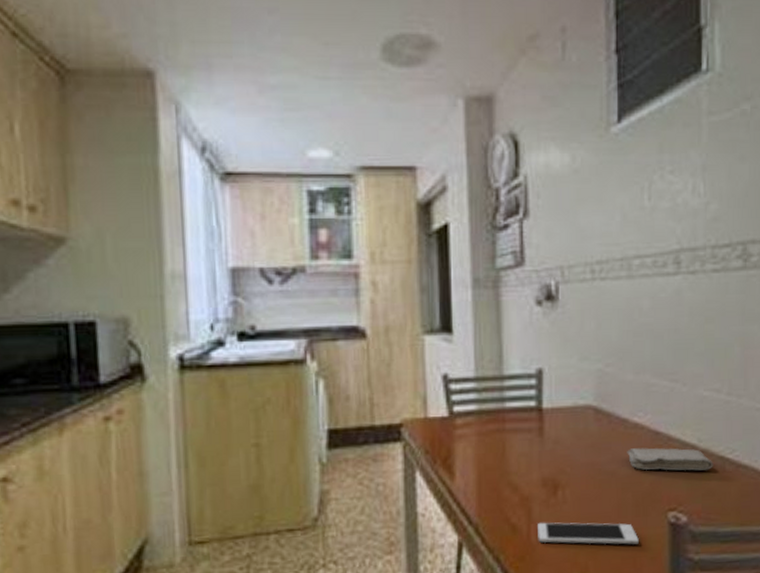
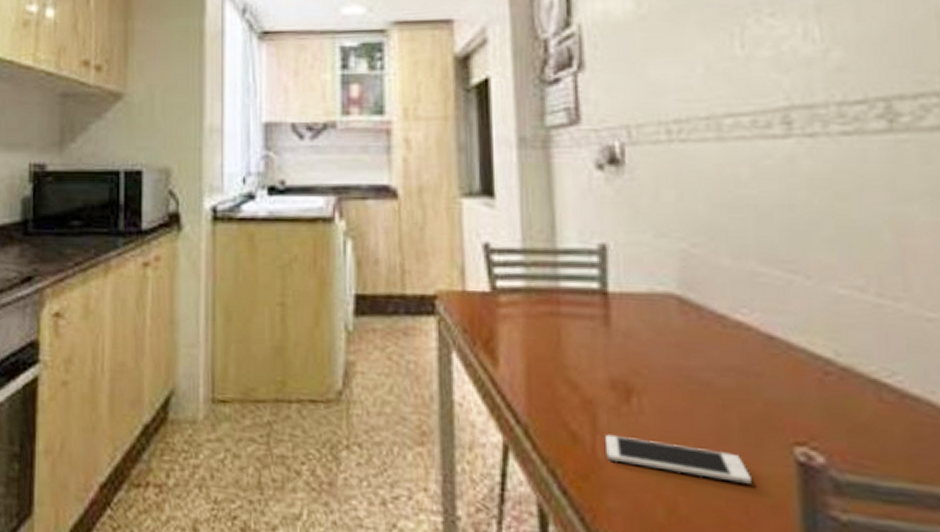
washcloth: present [627,448,713,471] -> none [727,354,862,396]

